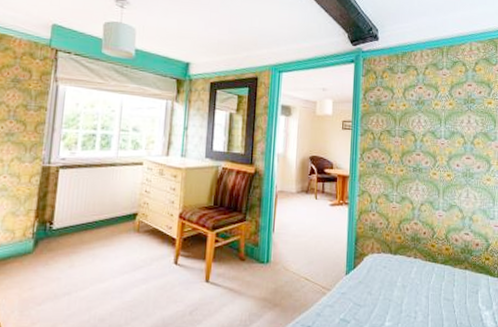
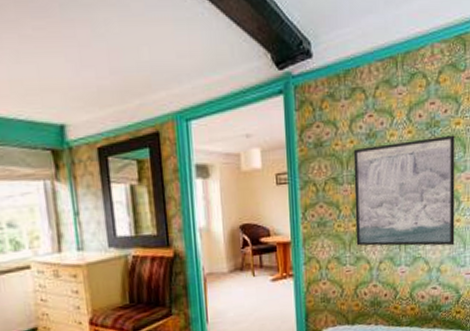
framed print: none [402,110,487,200] -> present [353,135,455,246]

